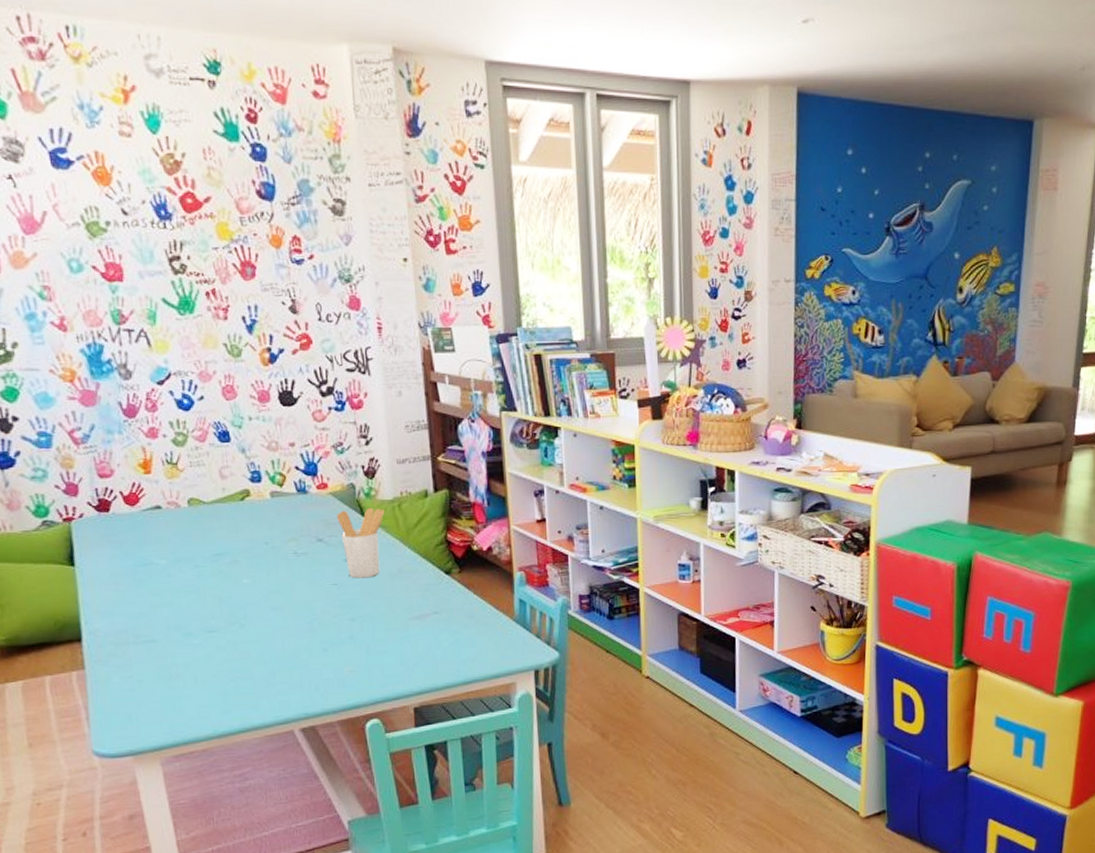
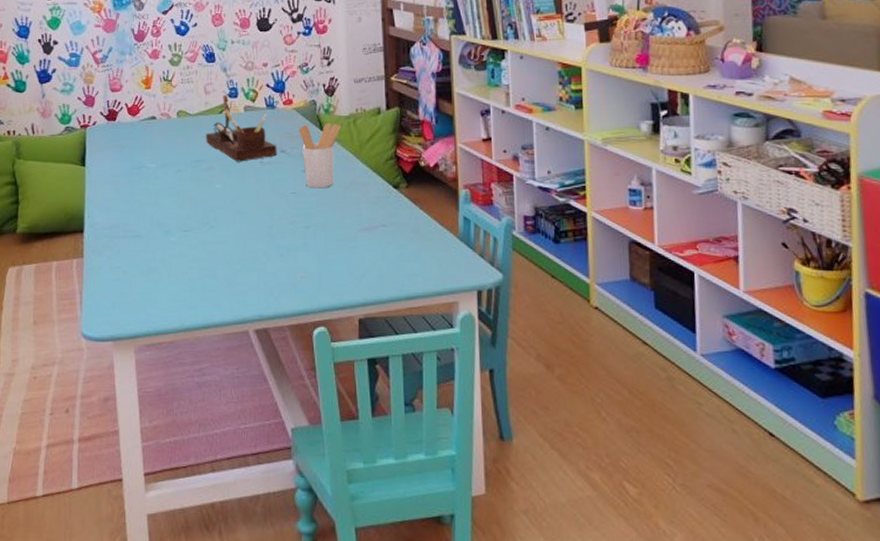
desk organizer: none [226,478,314,554] -> present [206,94,277,162]

